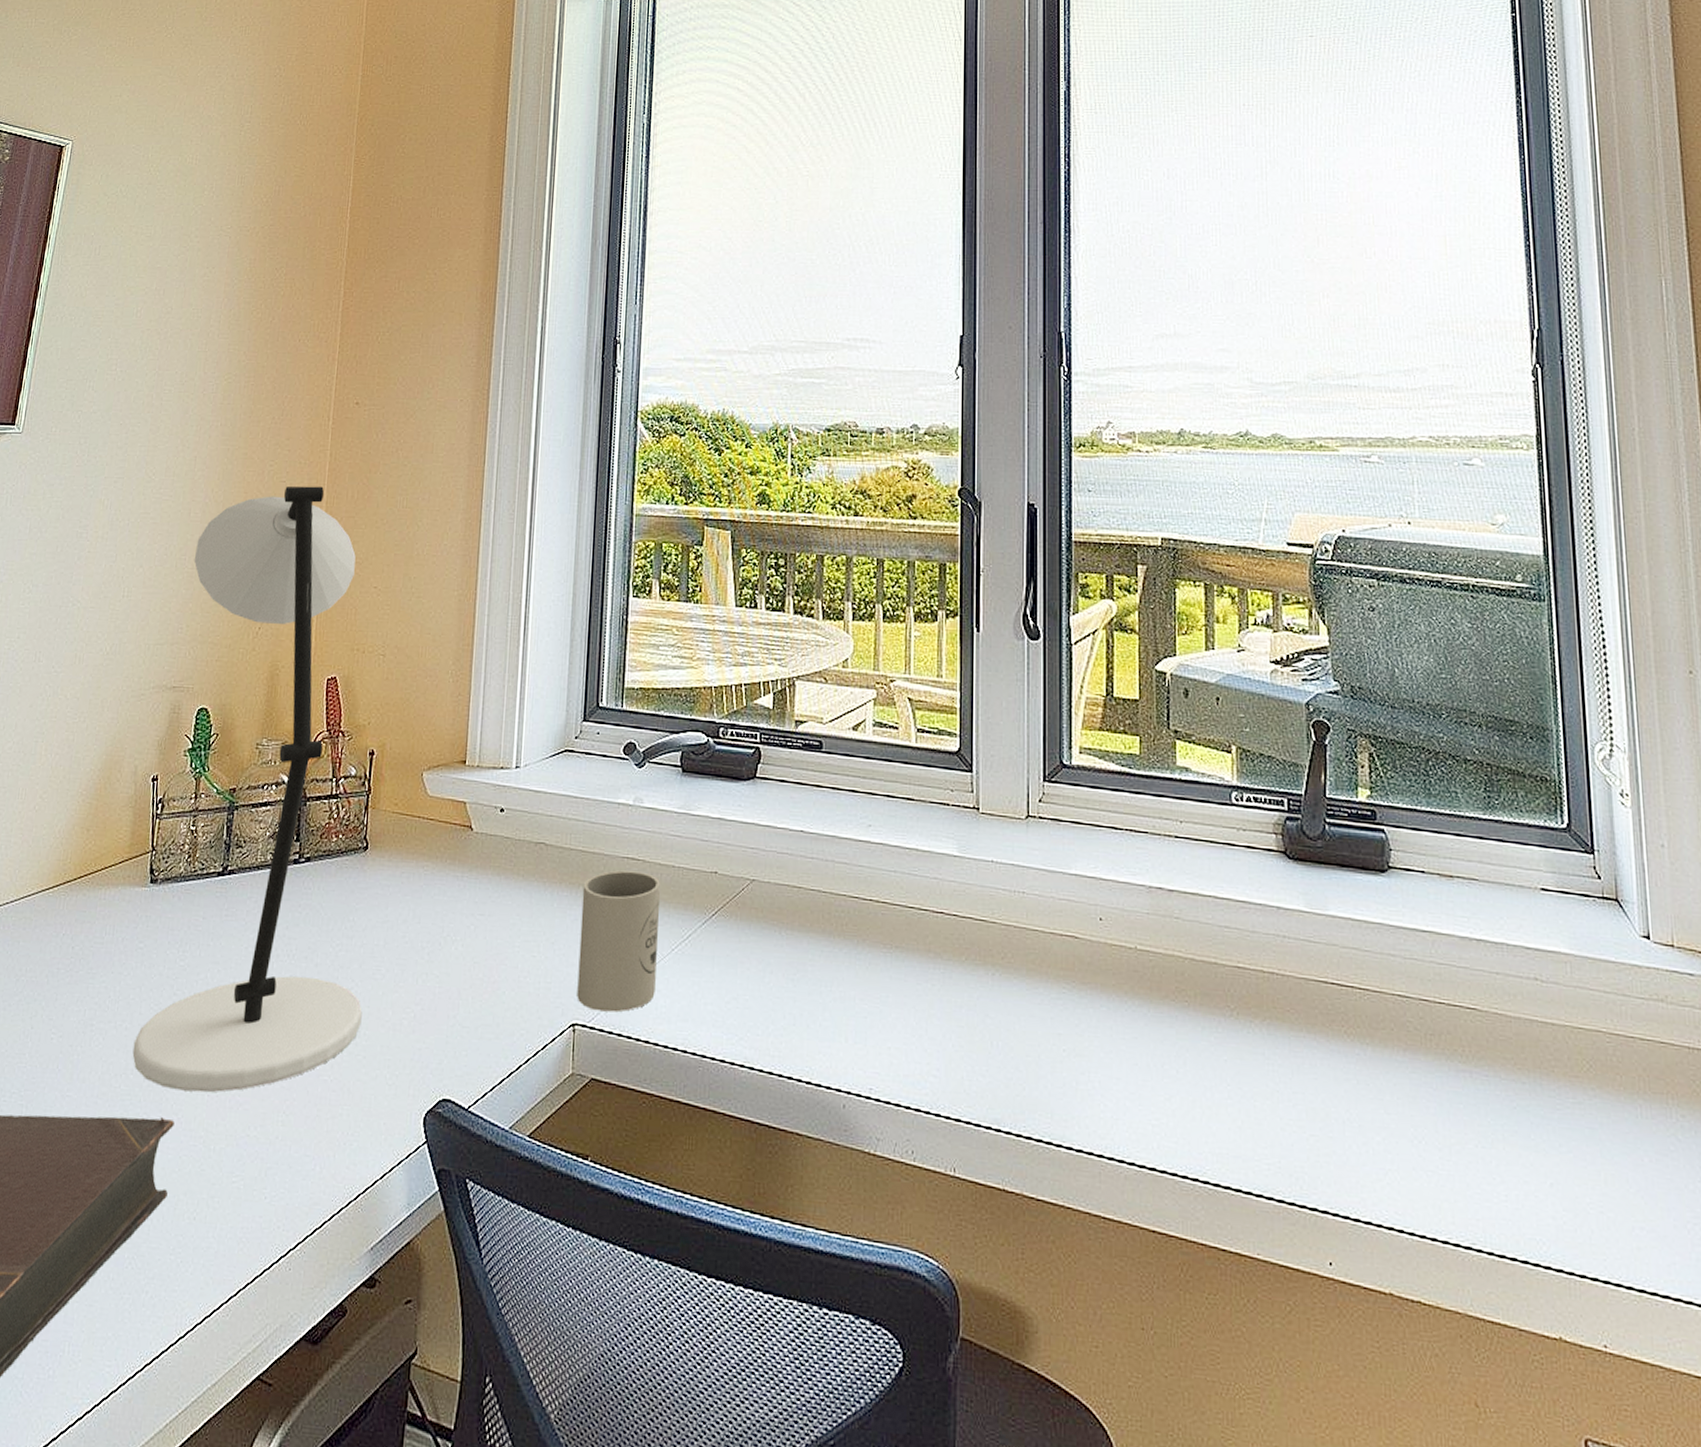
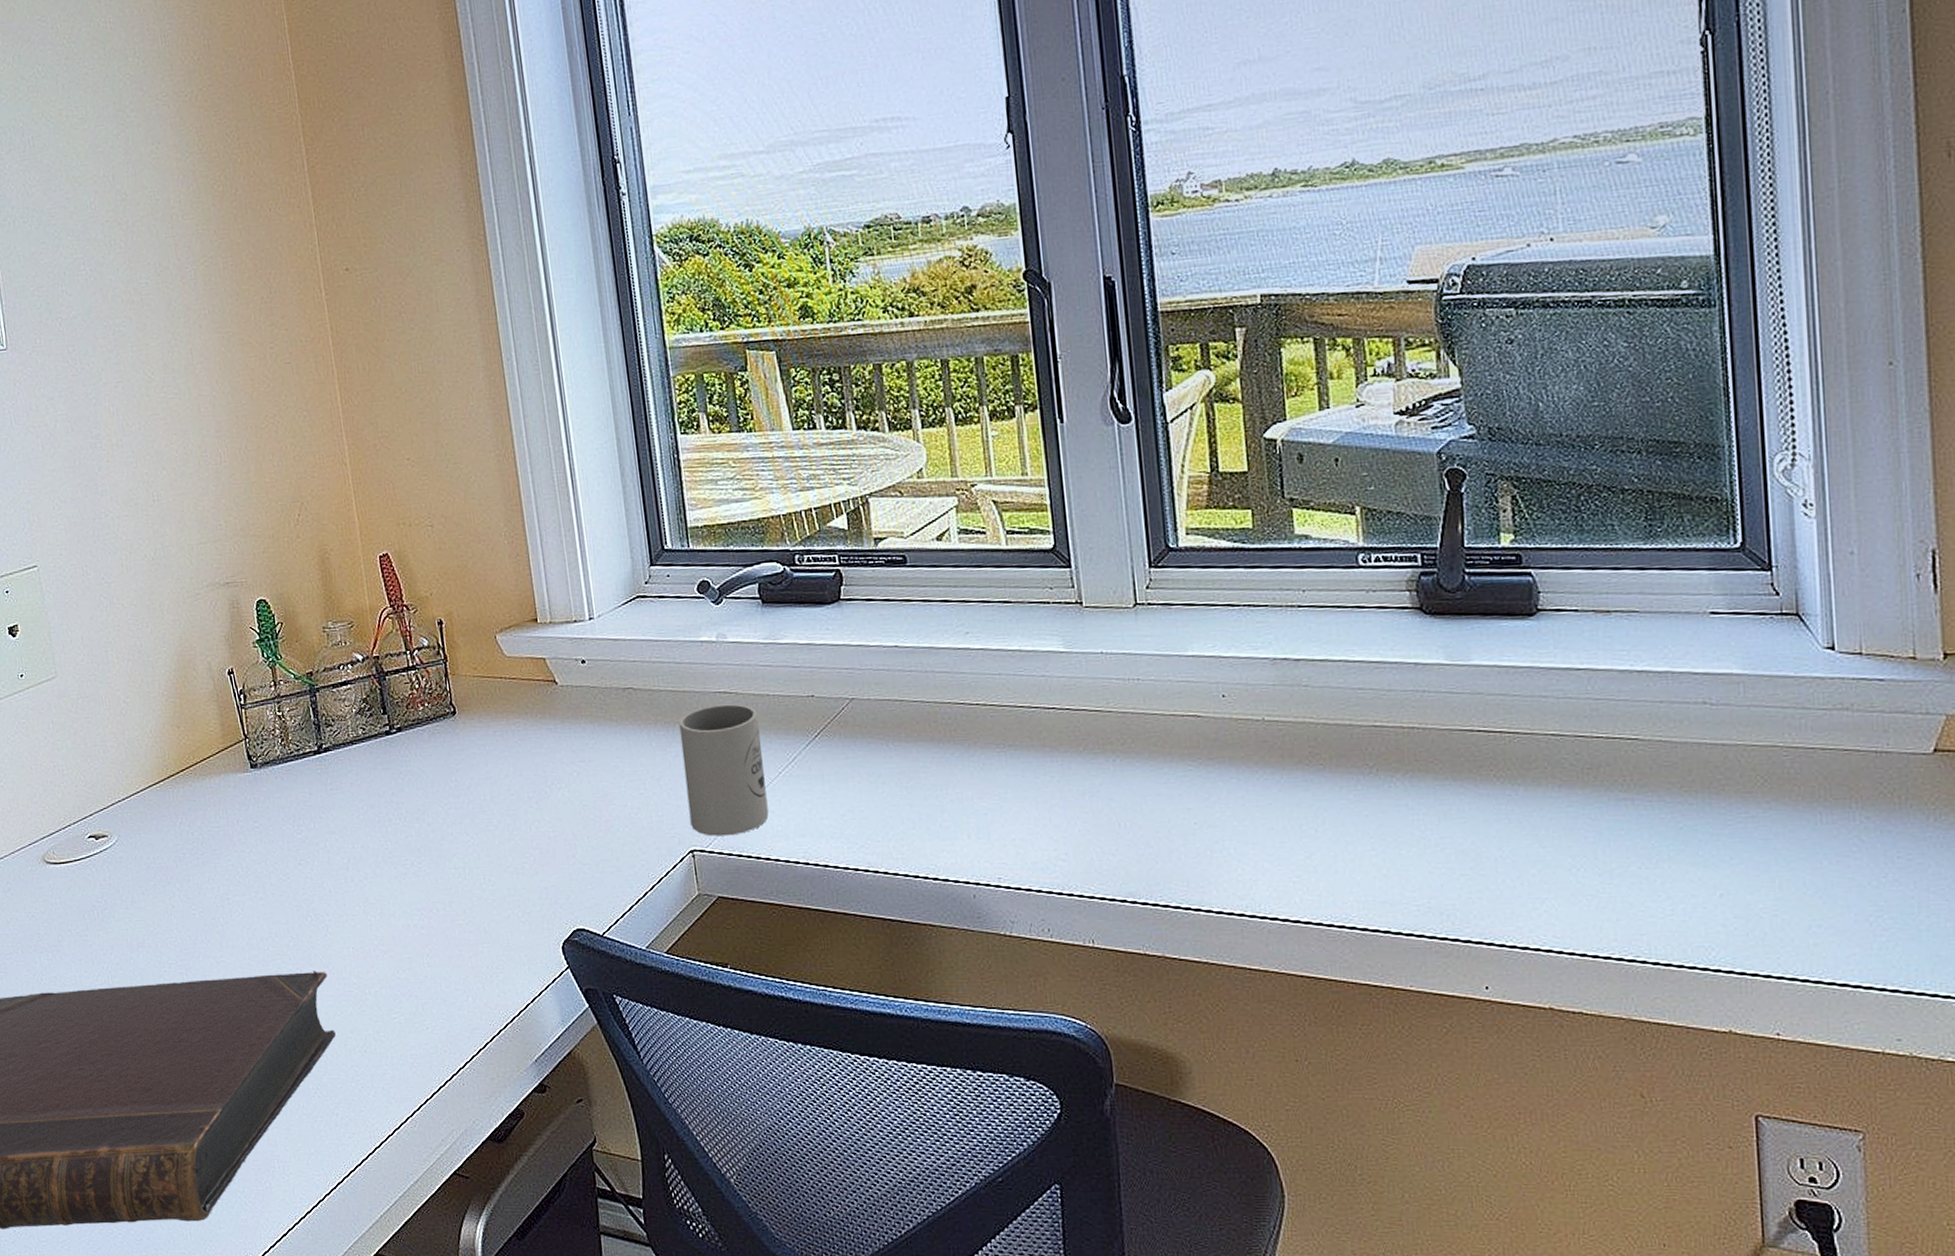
desk lamp: present [132,485,362,1093] -> none [214,362,485,946]

